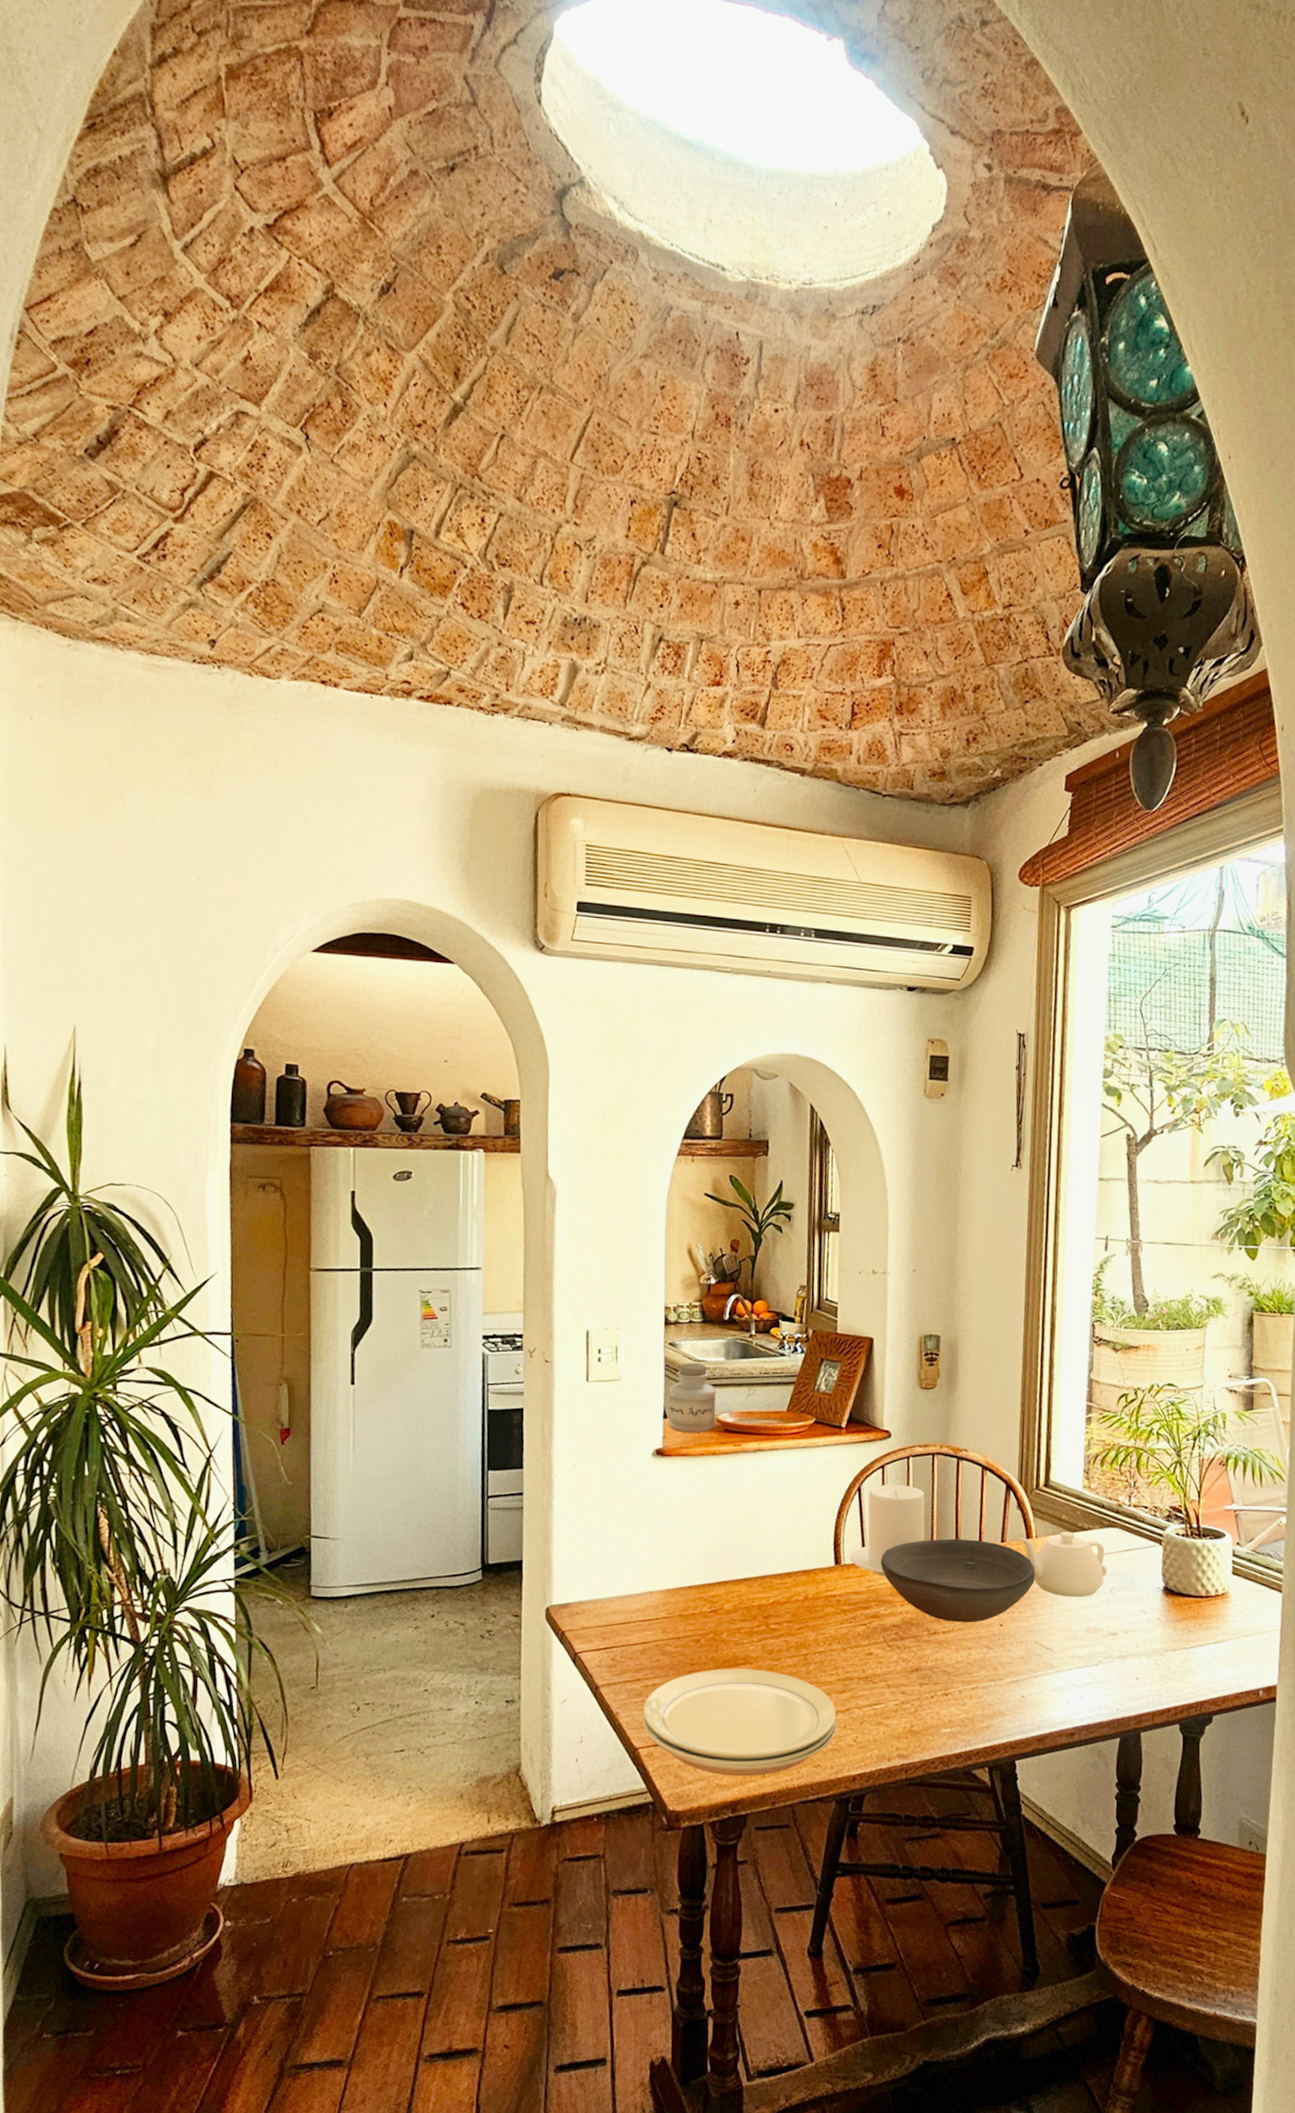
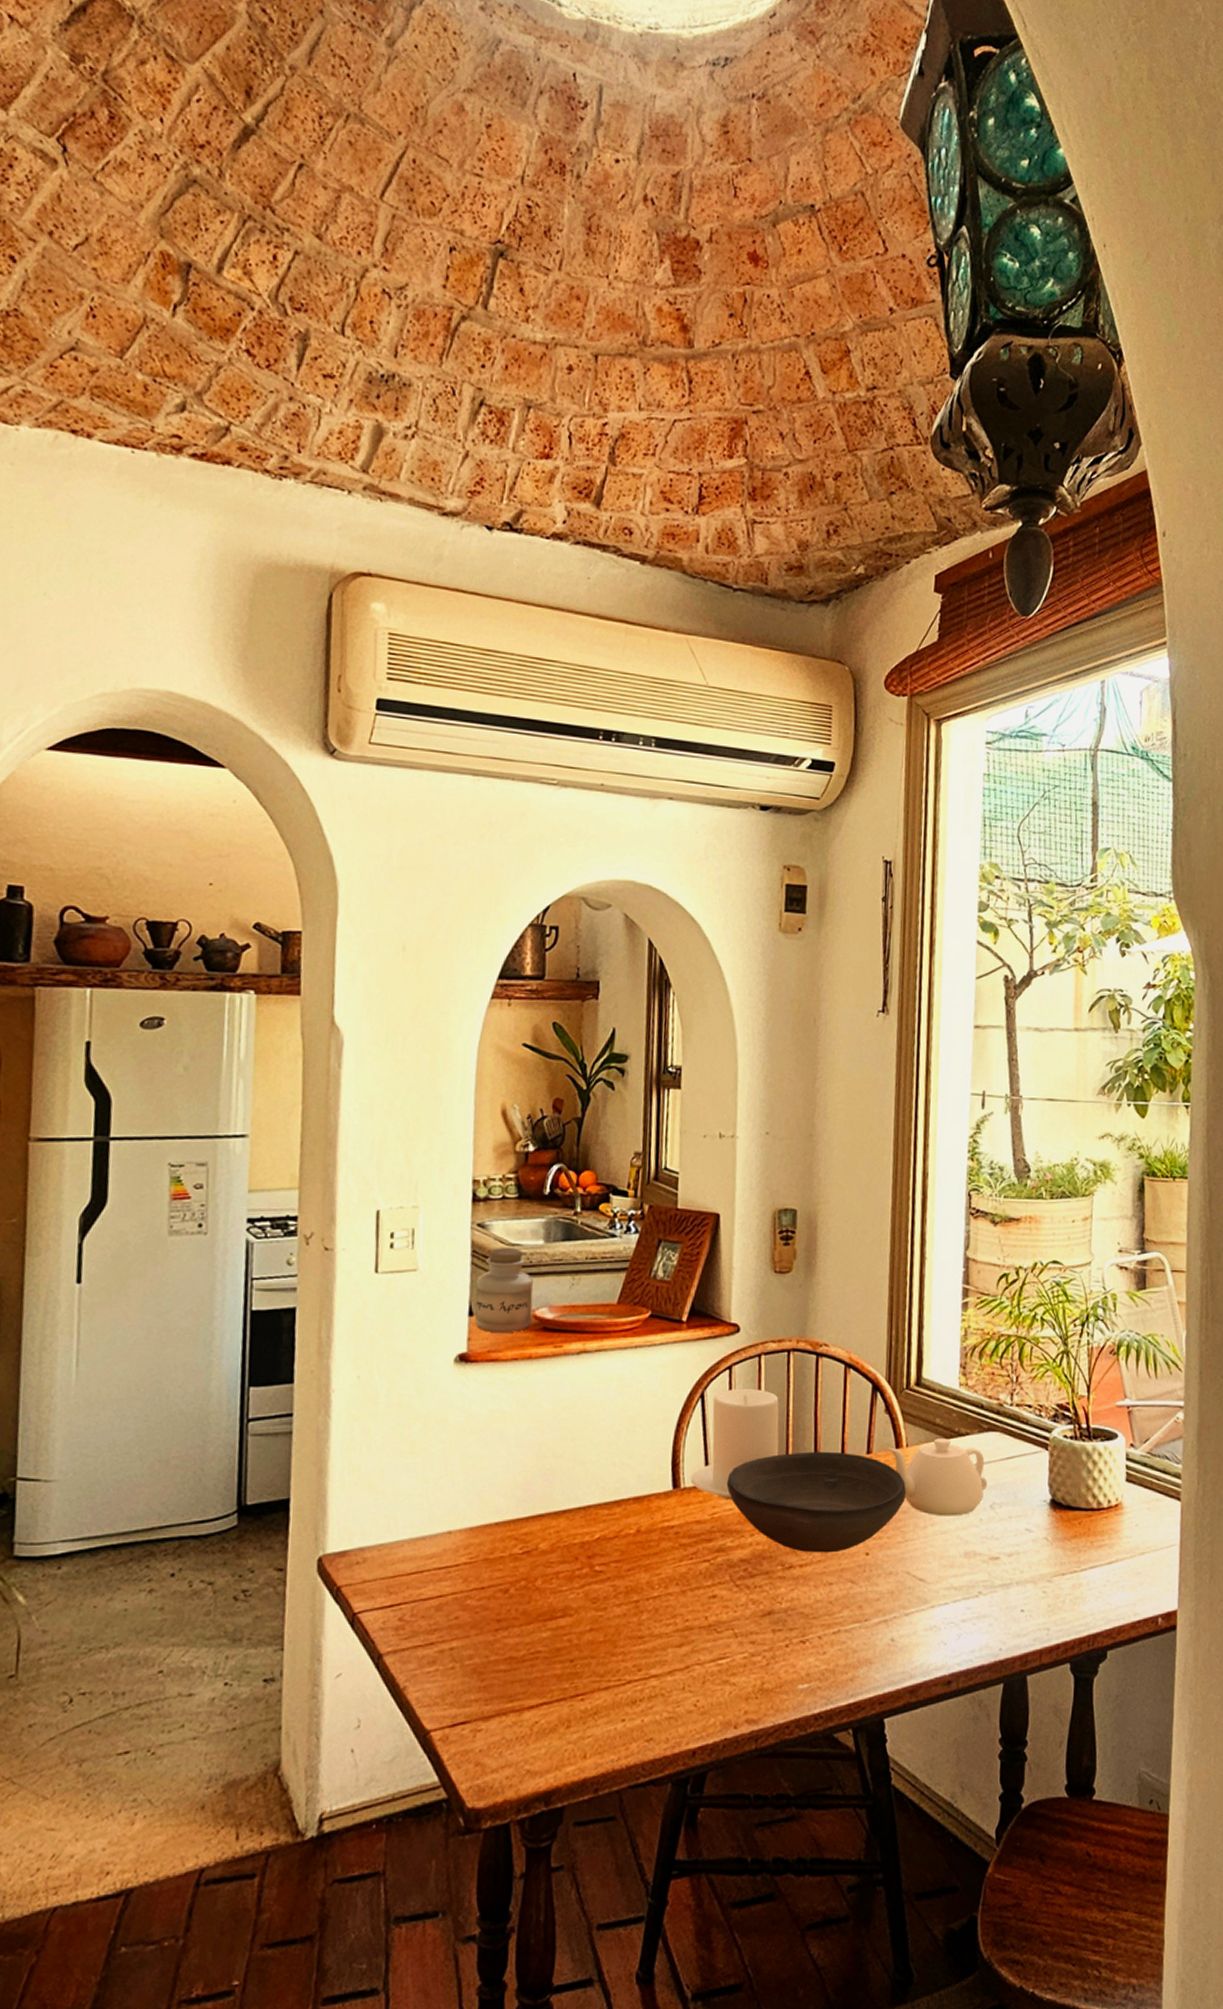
plate: present [642,1668,837,1777] -> none [435,1622,674,1759]

